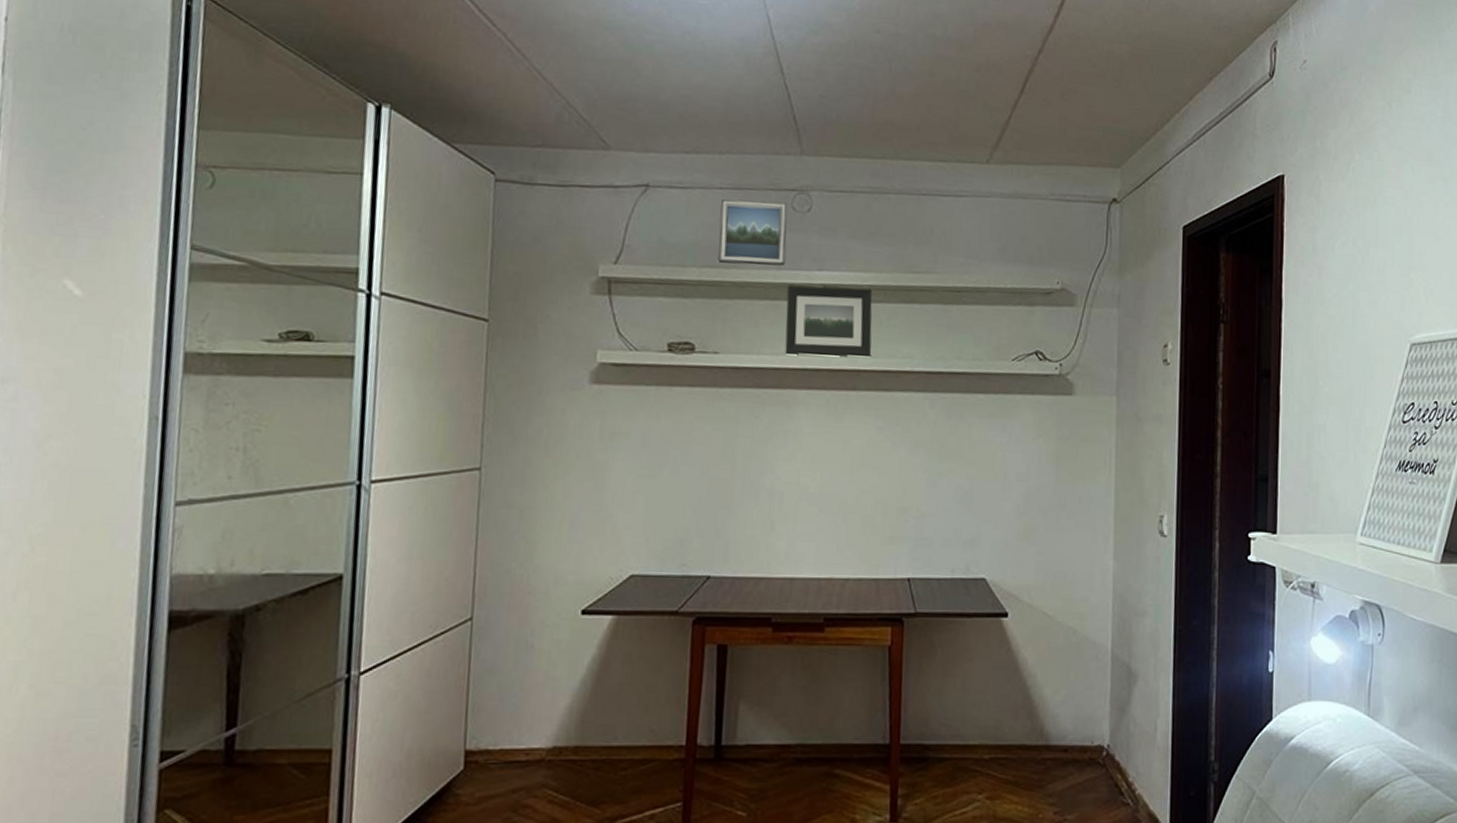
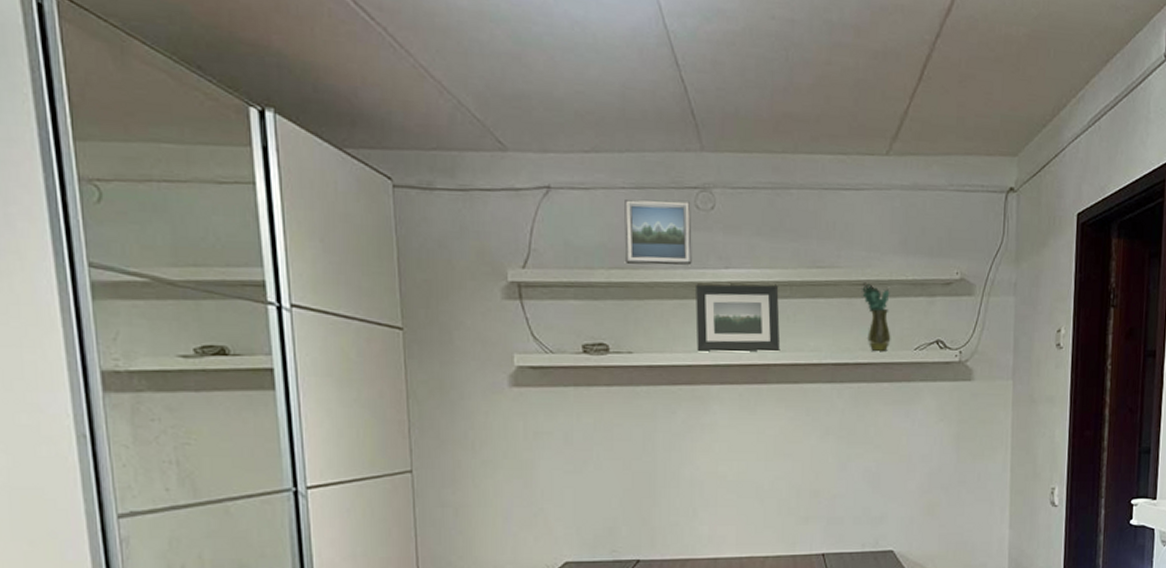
vase: none [959,290,988,361] -> present [862,284,891,351]

